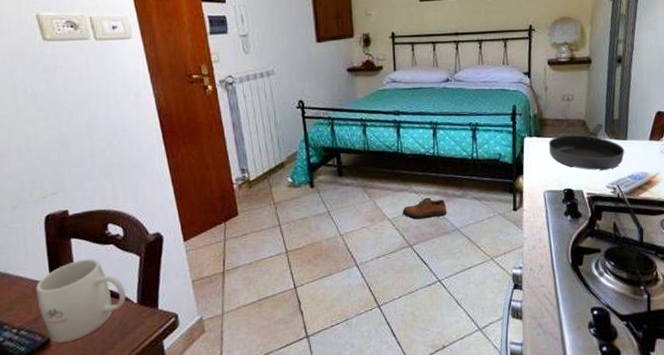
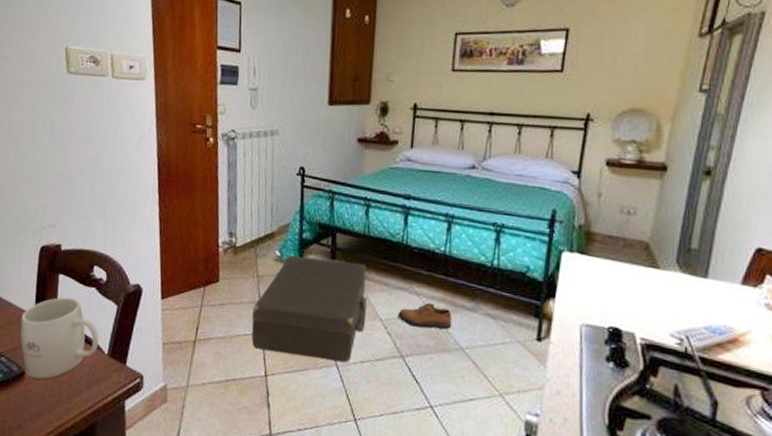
suitcase: none [274,176,376,266] -> present [251,255,368,363]
frying pan: present [548,124,625,171] -> none [593,250,702,313]

